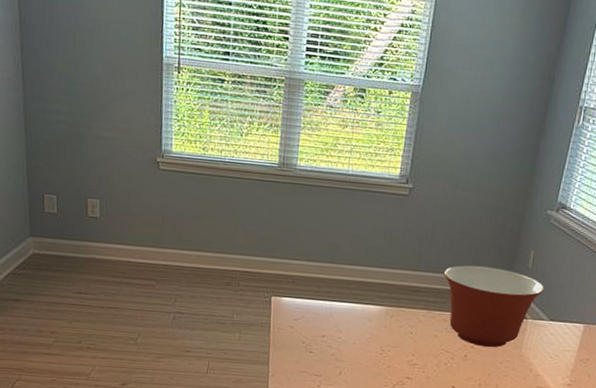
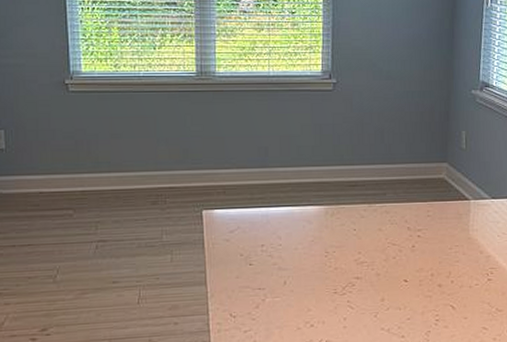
mixing bowl: present [443,265,544,348] -> none [379,152,481,235]

